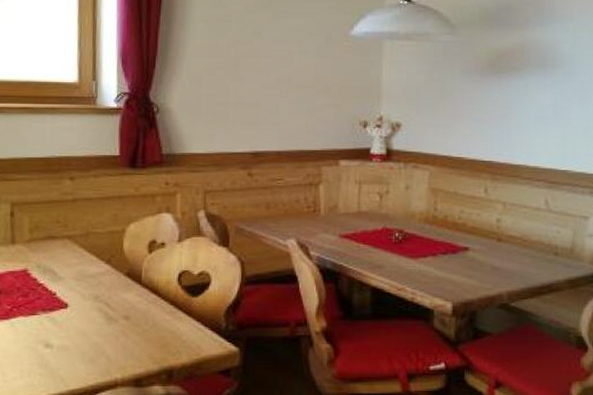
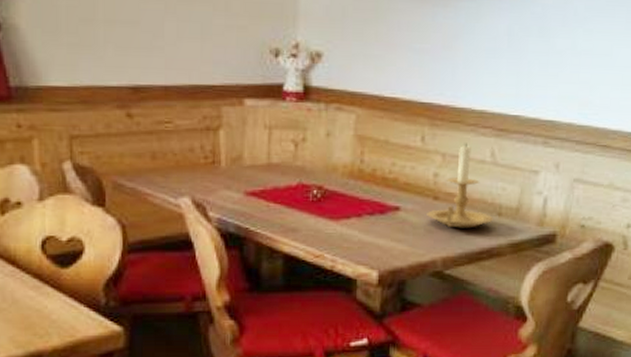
candle holder: none [492,194,552,266] -> present [427,143,494,228]

